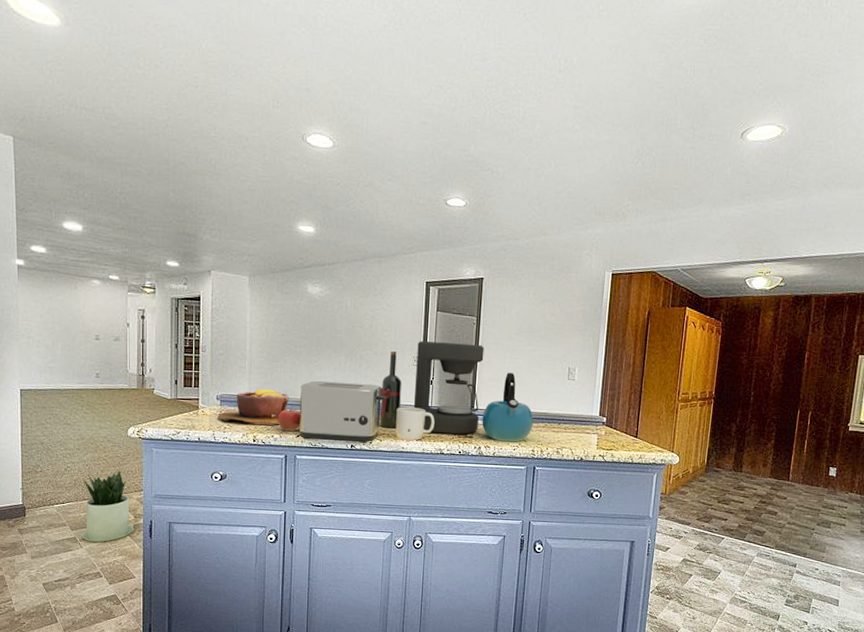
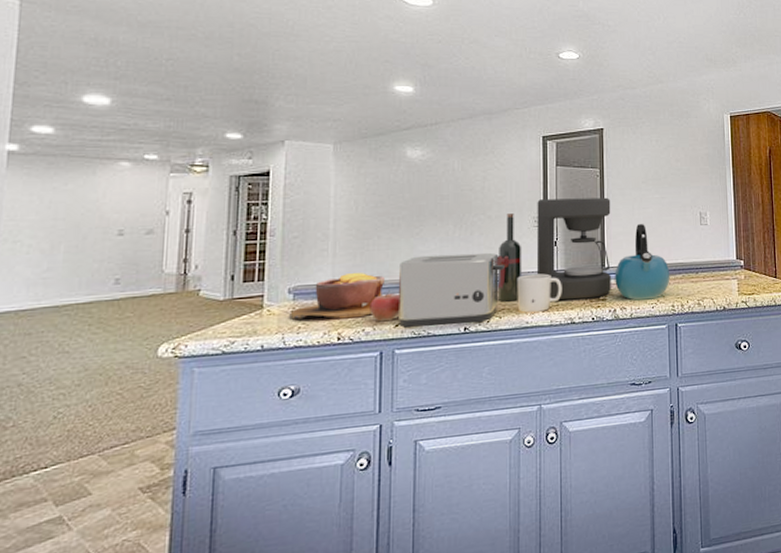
planter: present [81,471,134,543] -> none [71,406,158,519]

